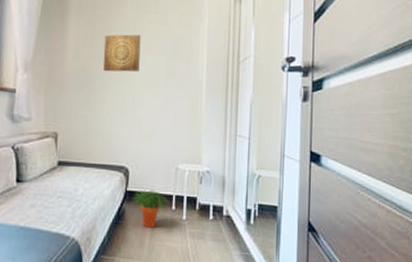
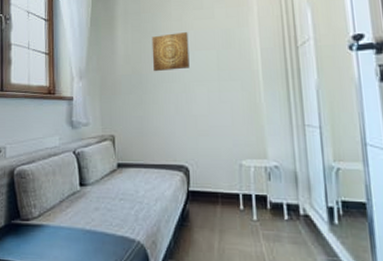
potted plant: present [131,190,170,229] -> none [195,189,238,231]

